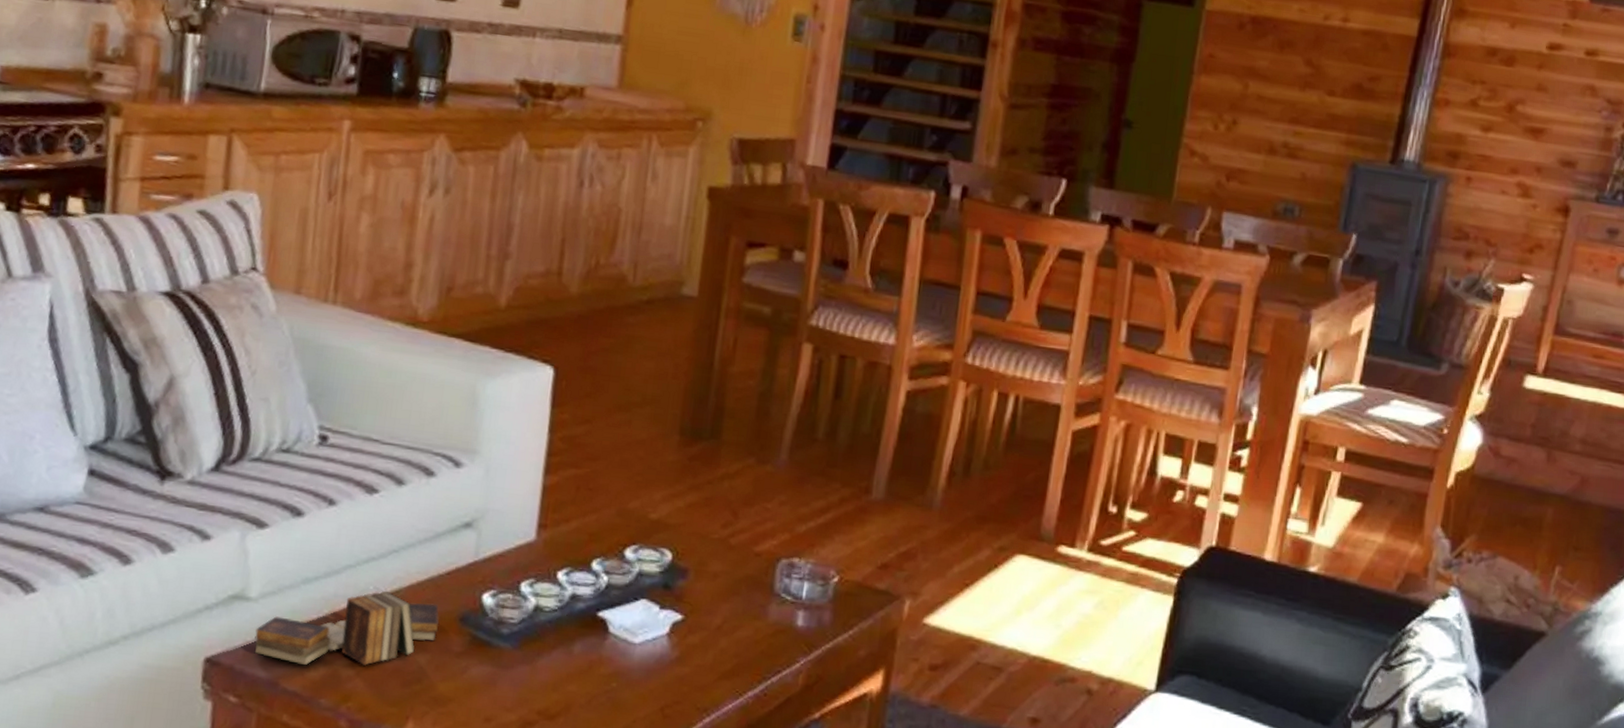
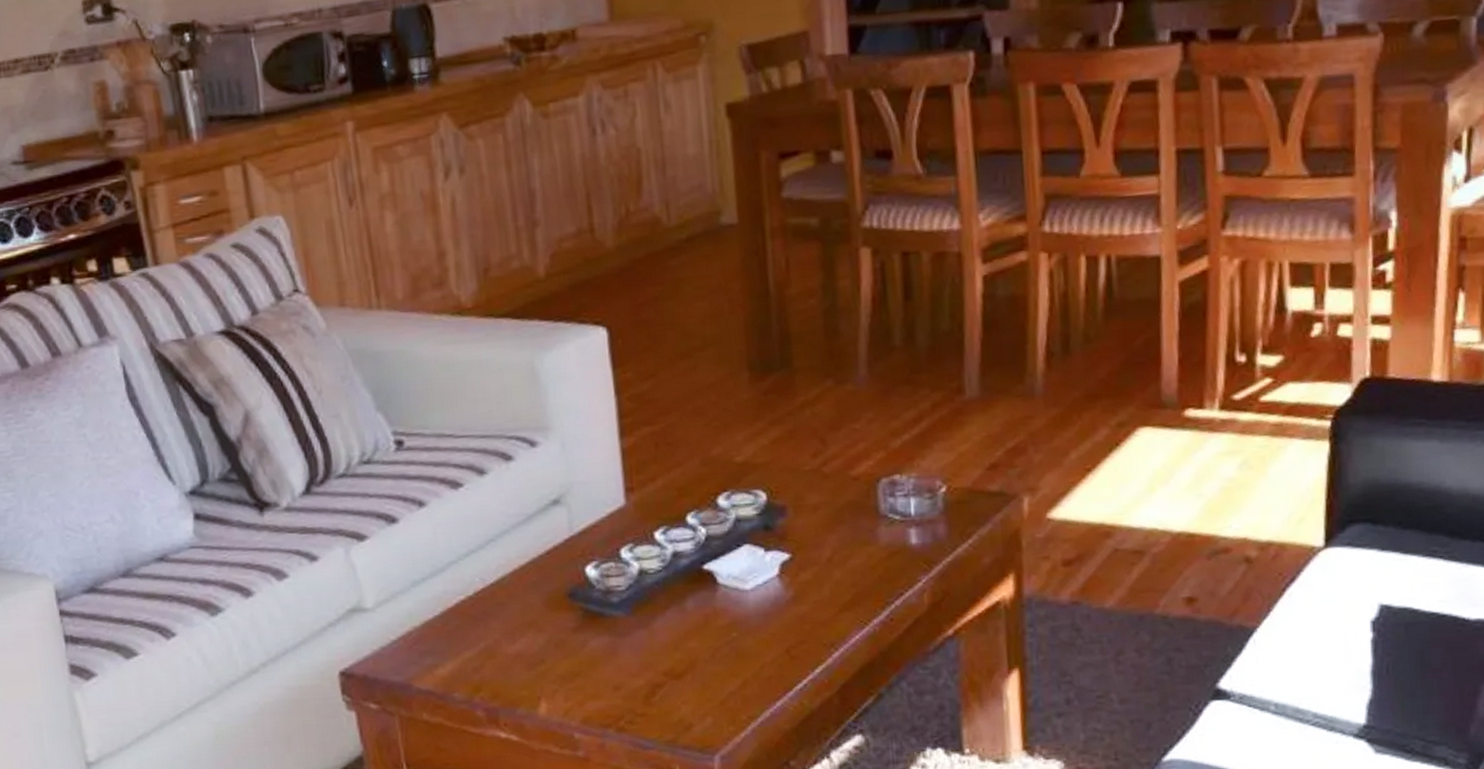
book: present [254,590,440,666] -> none [379,580,551,665]

